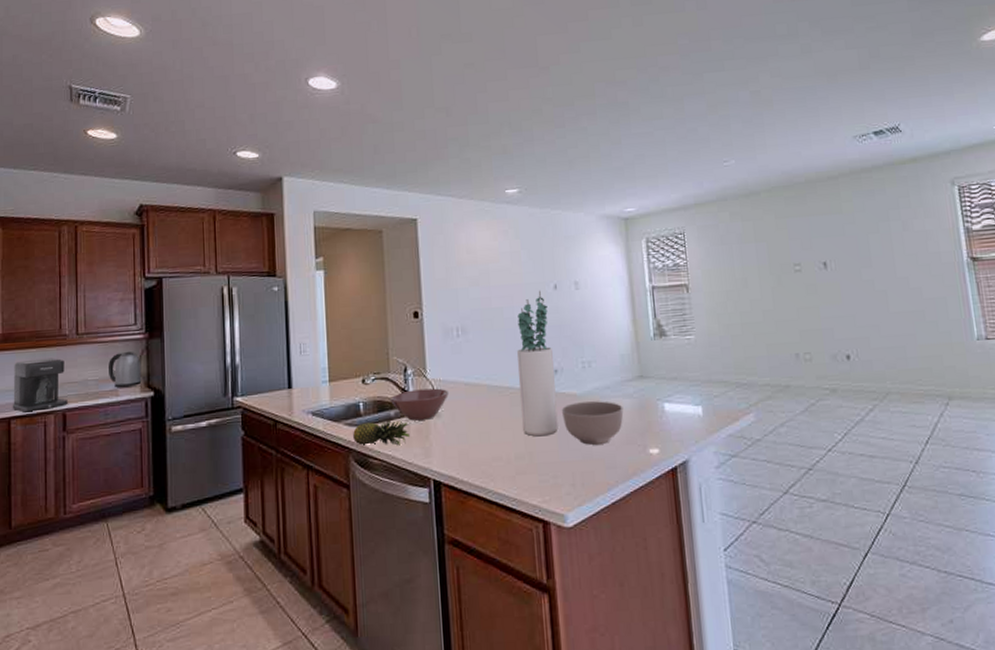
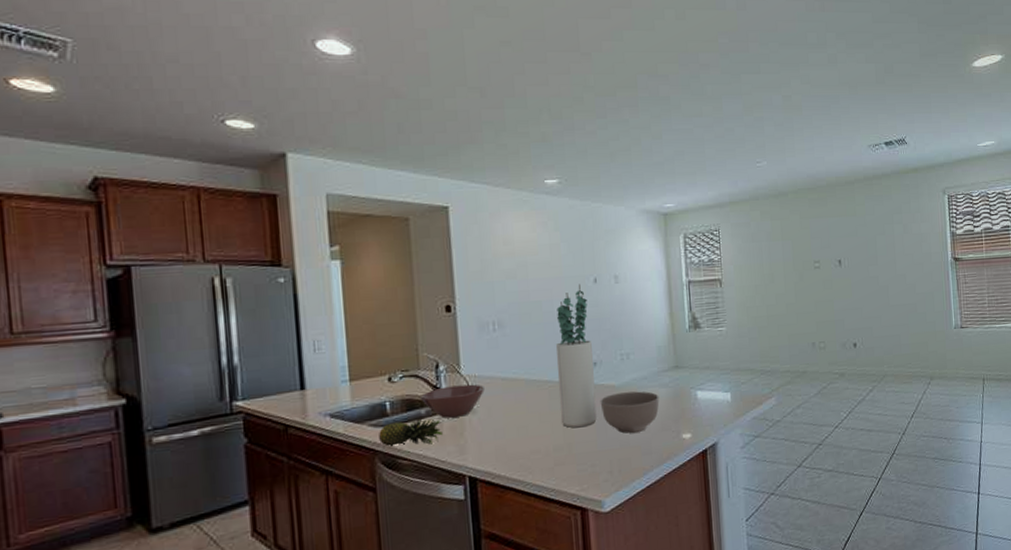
kettle: present [109,352,142,388] -> none [60,353,109,397]

